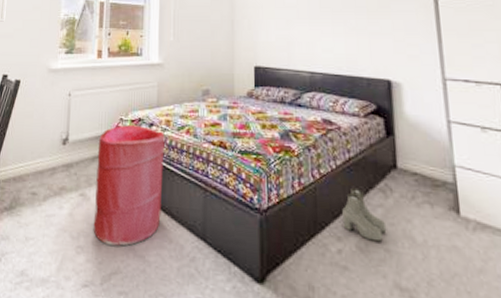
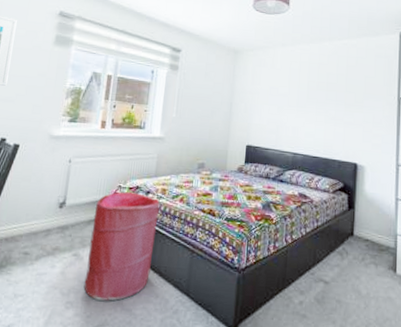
boots: present [342,187,387,242] -> none [306,250,340,295]

